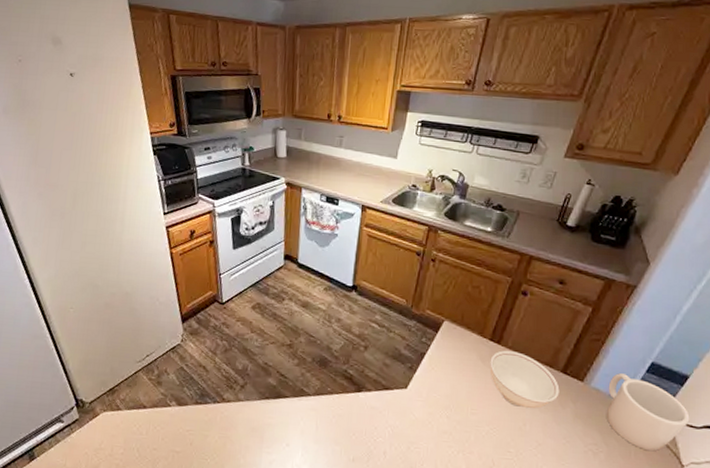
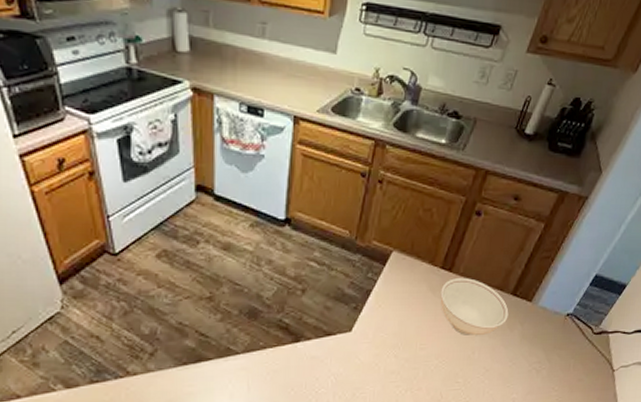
mug: present [607,373,690,452] -> none [551,289,624,362]

